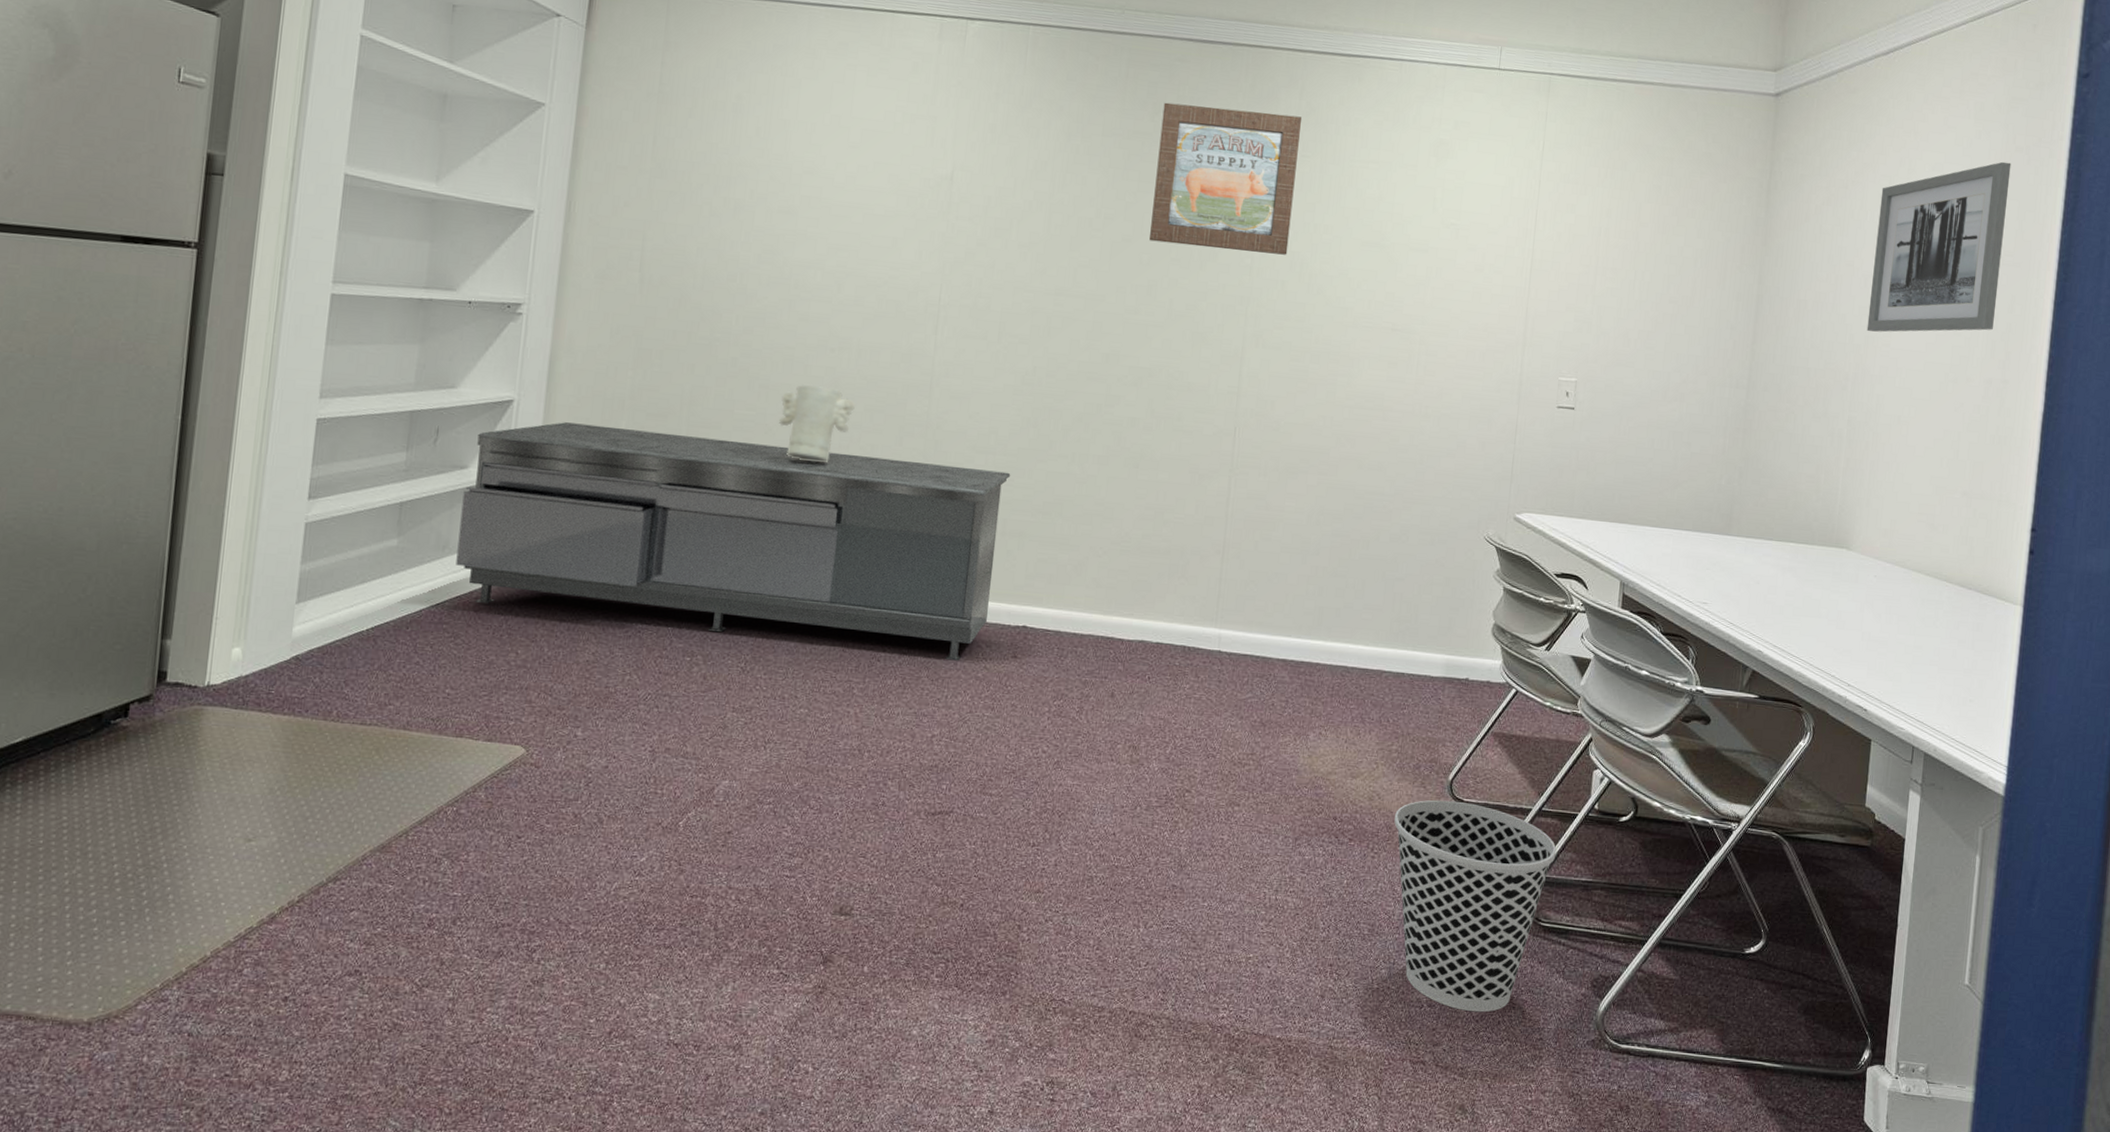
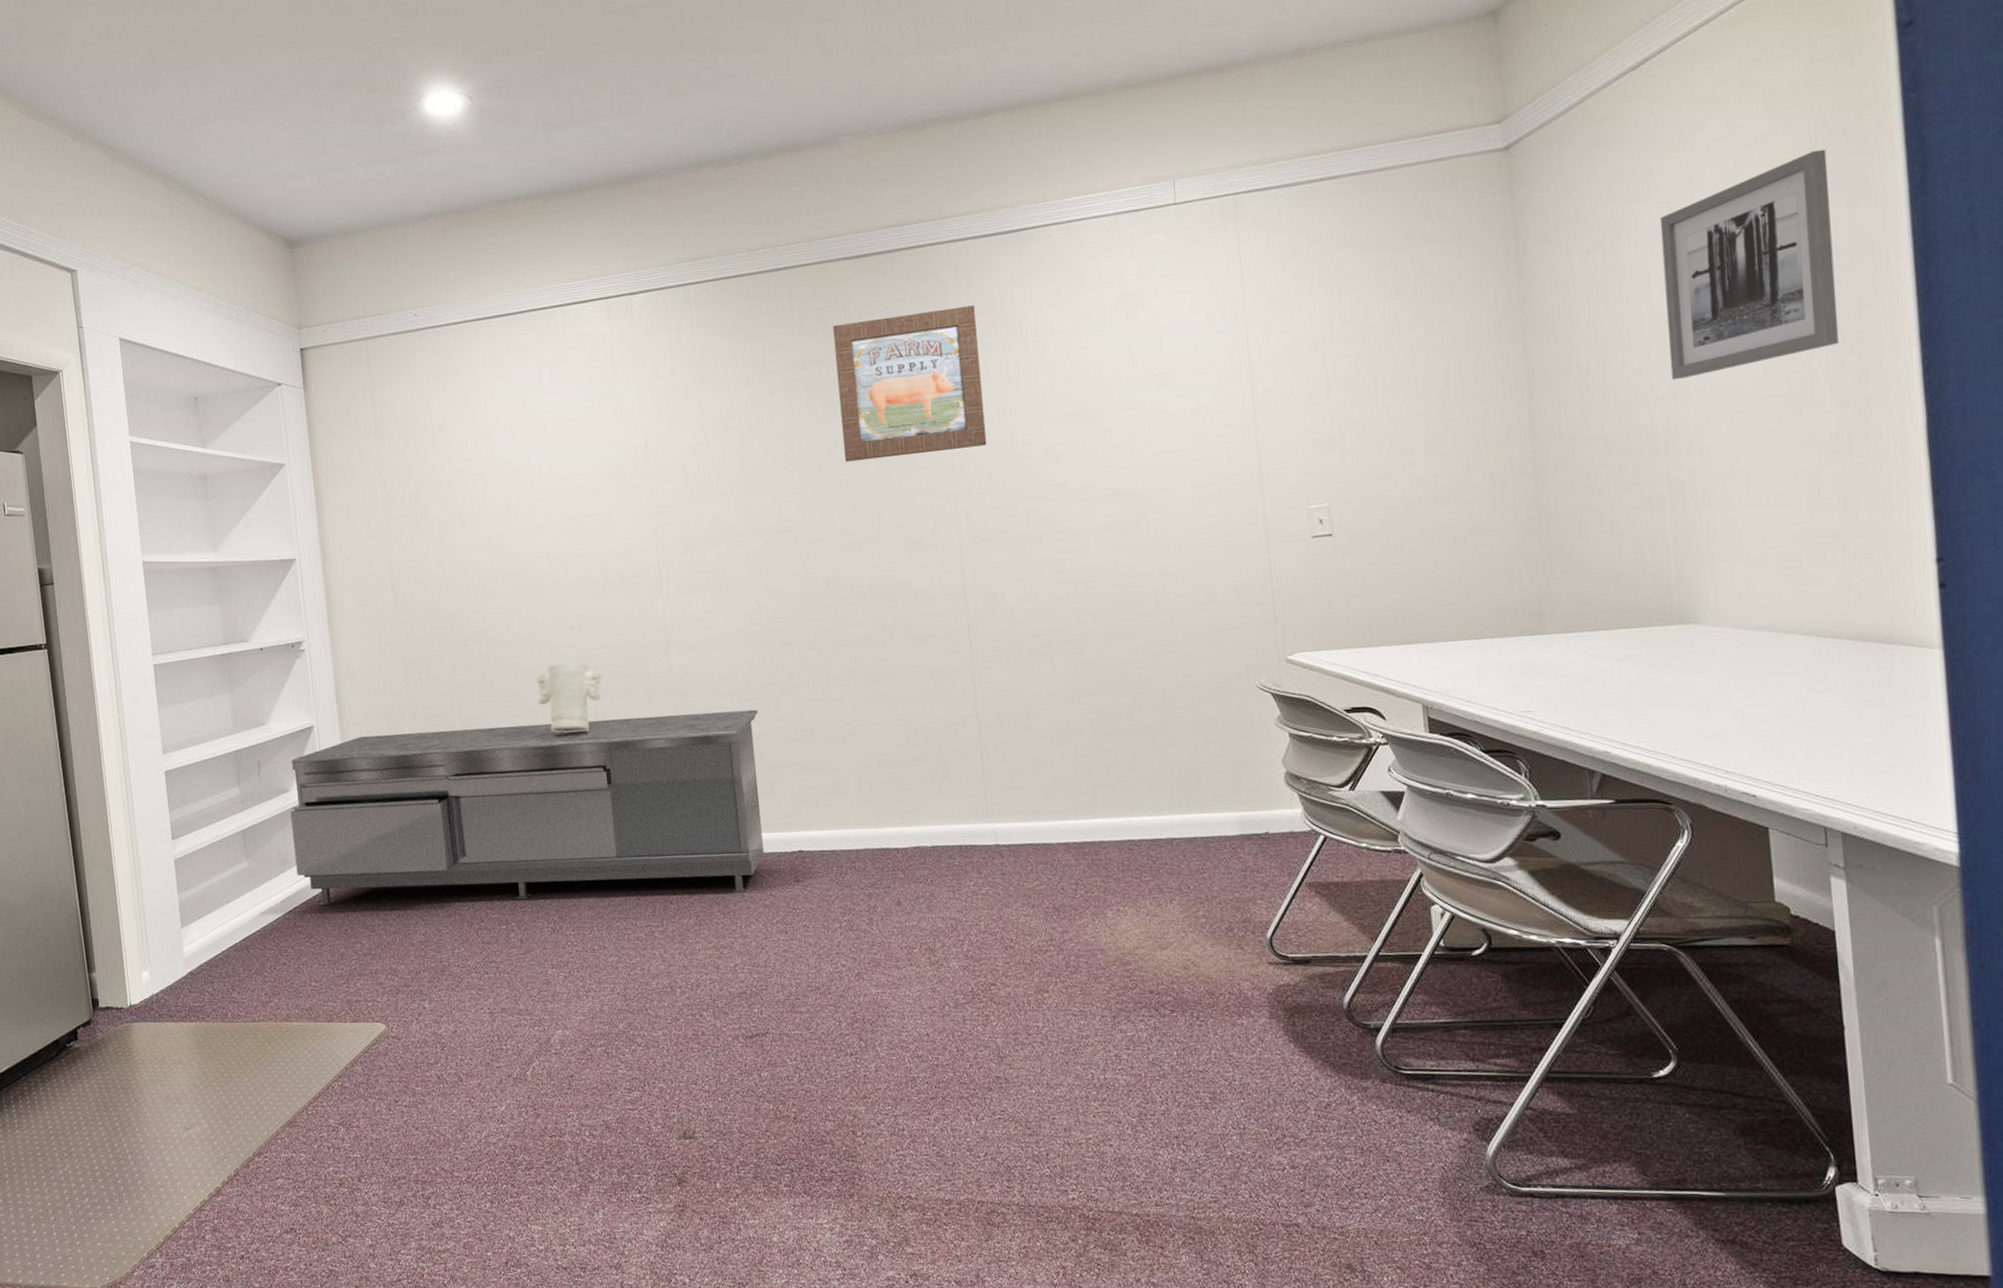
wastebasket: present [1394,800,1557,1013] -> none [1215,958,1405,1170]

